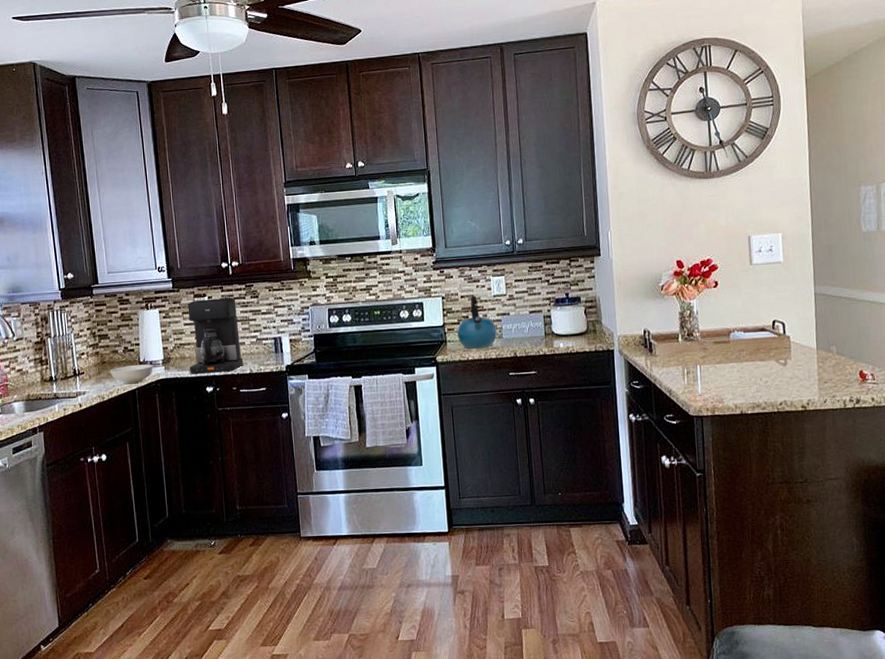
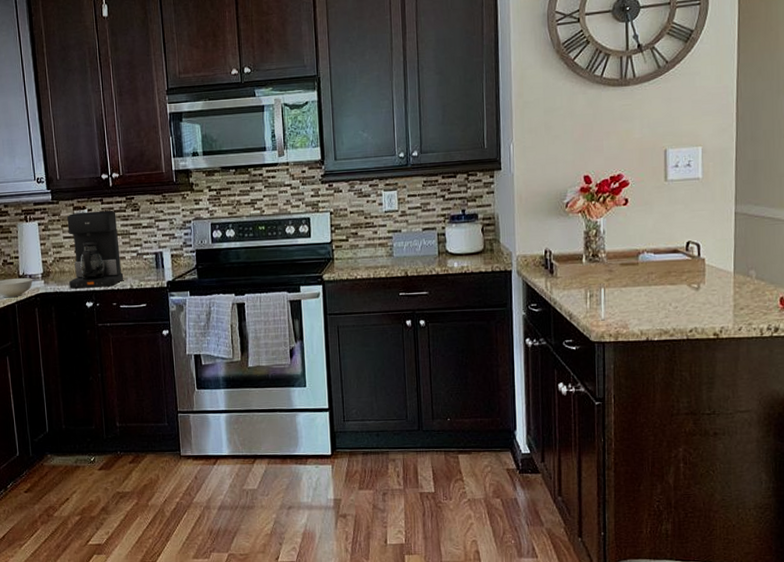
kettle: present [457,296,497,349] -> none [345,211,388,267]

